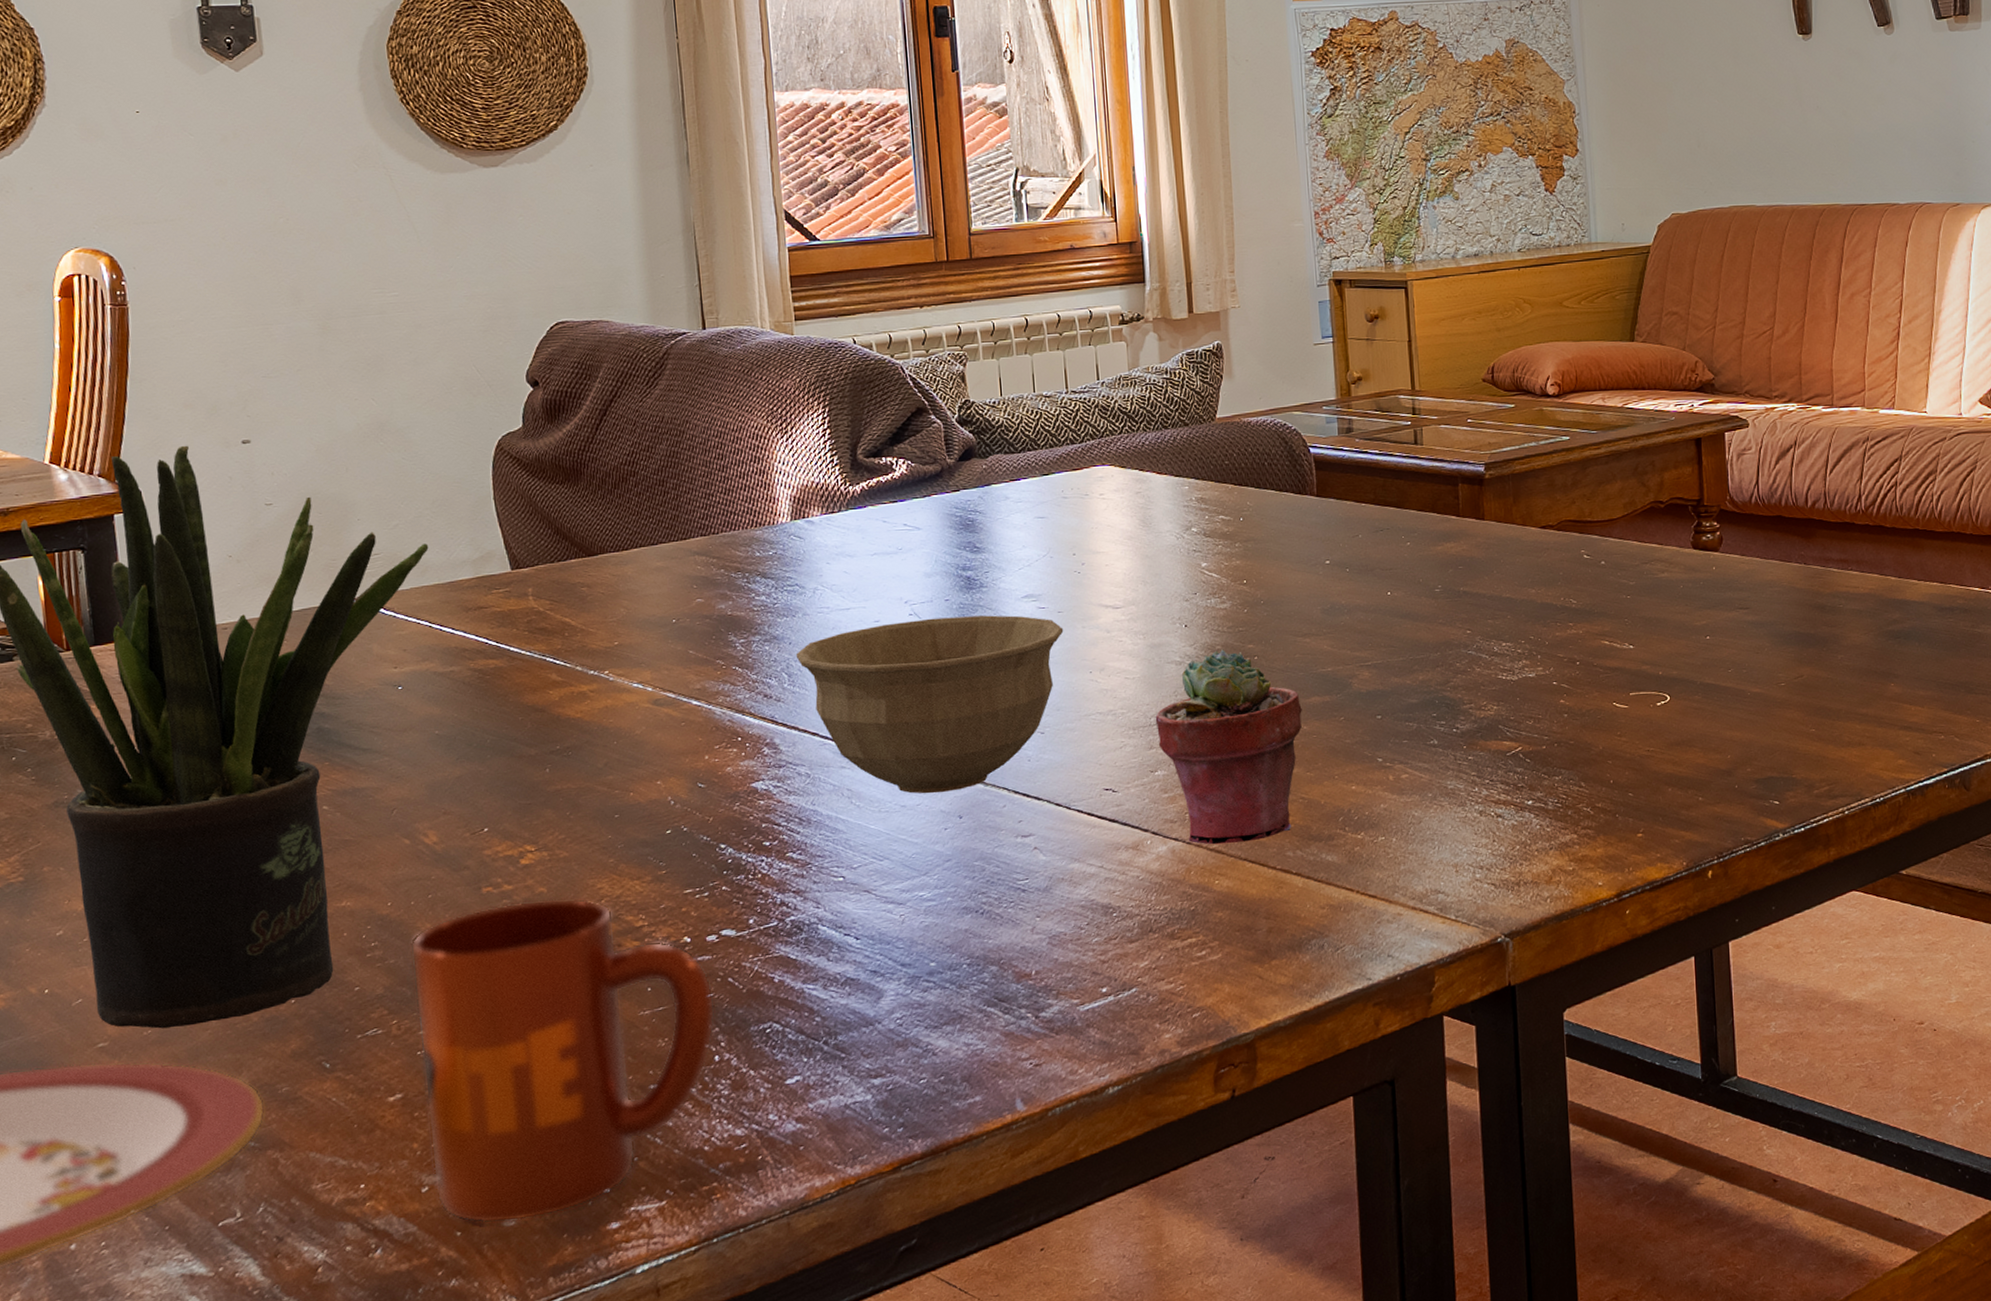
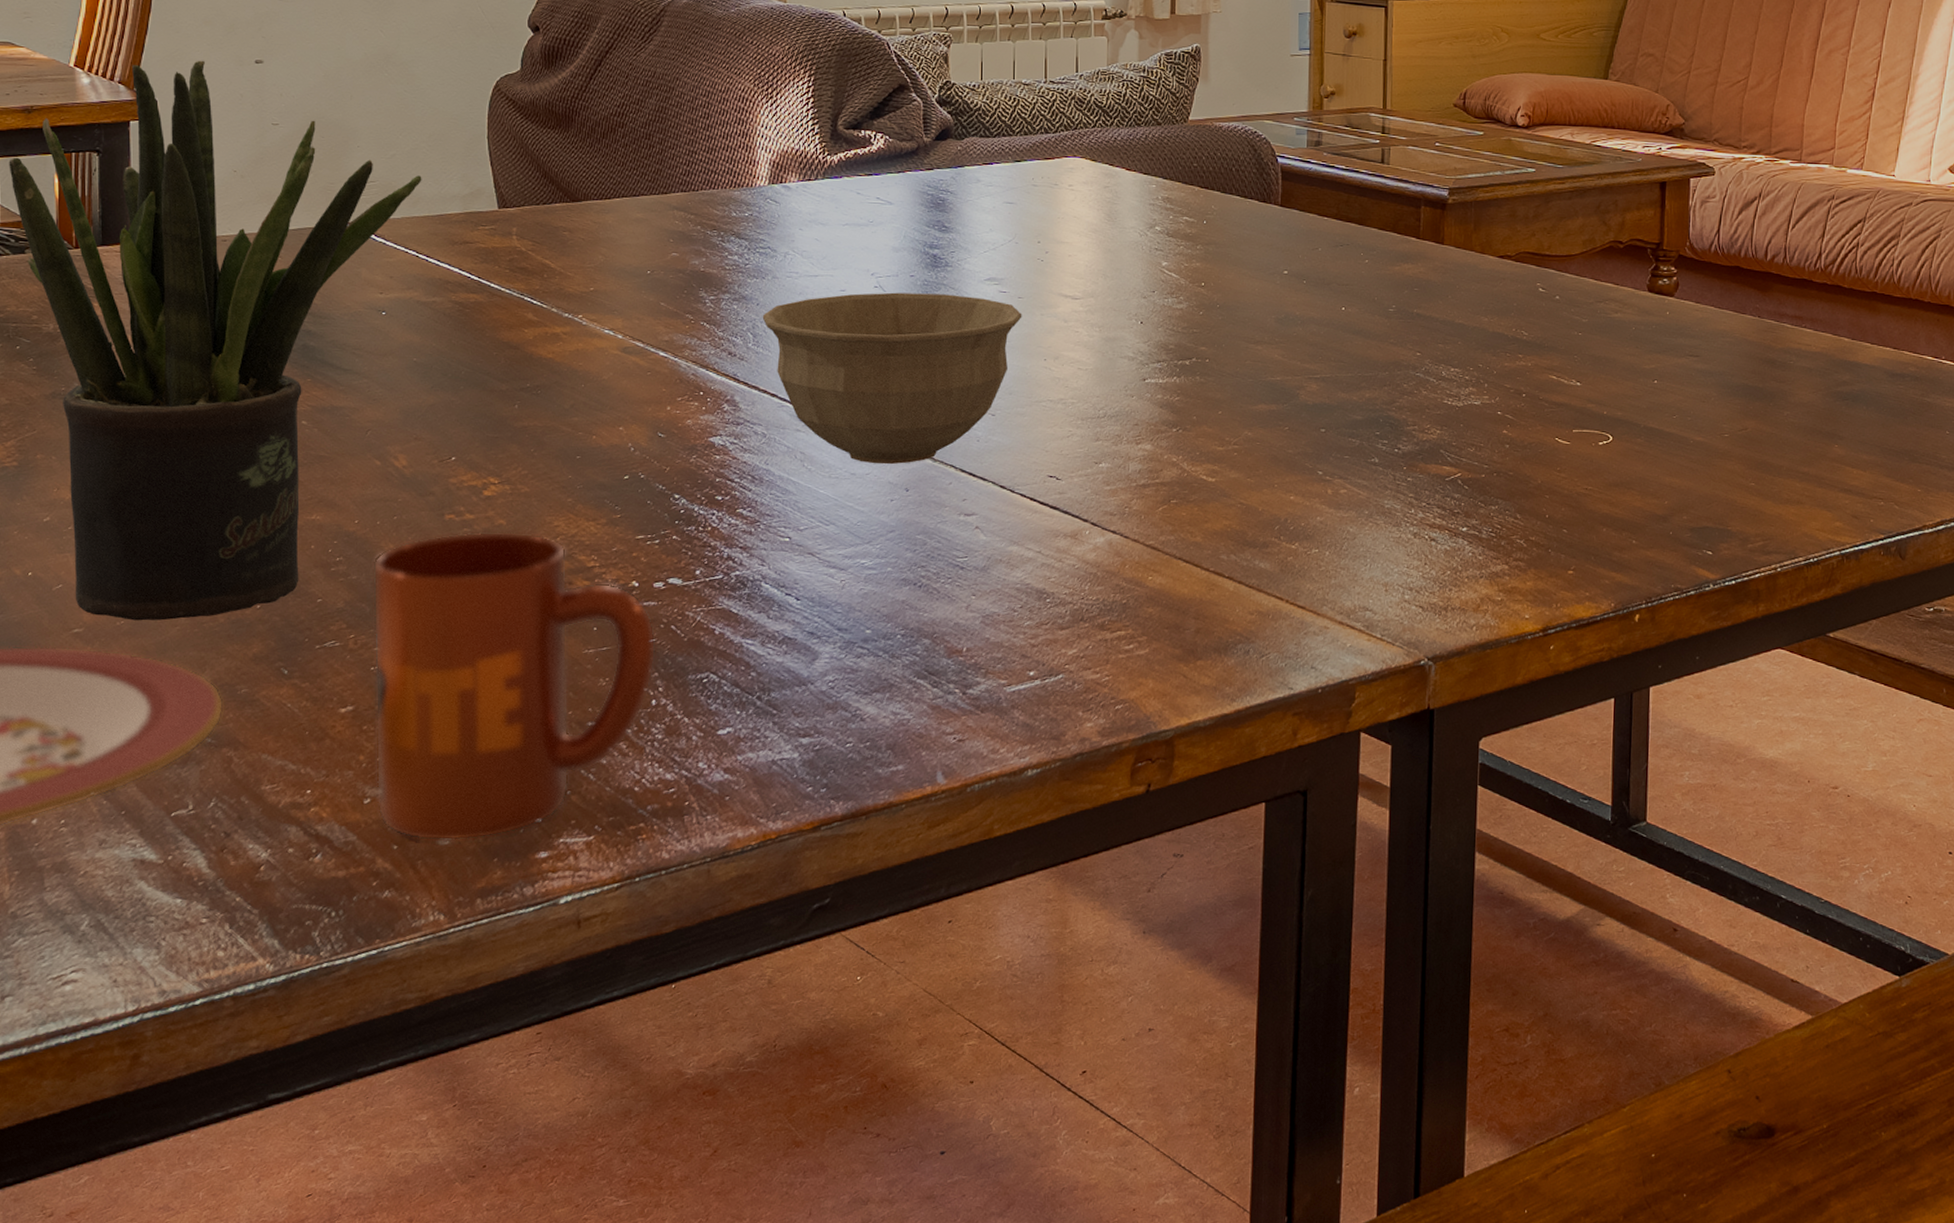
potted succulent: present [1155,649,1302,845] -> none [1104,349,1248,542]

